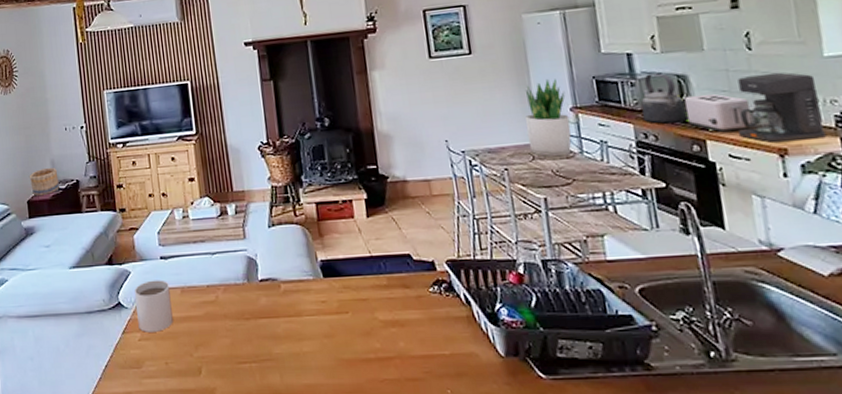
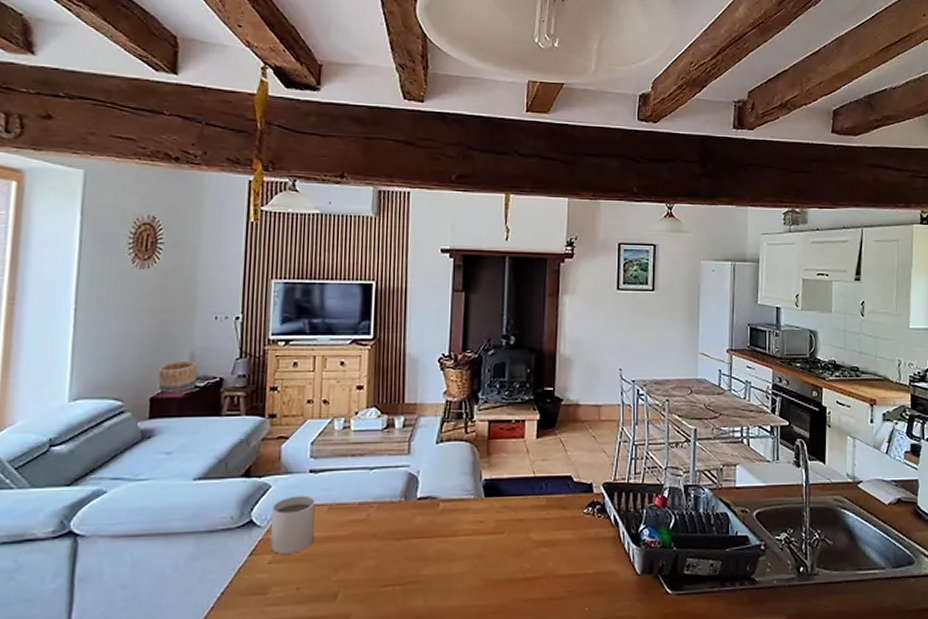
planter: present [525,79,572,157] -> none [689,322,725,392]
kettle: present [641,73,687,124] -> none [780,327,812,371]
toaster: present [684,93,752,133] -> none [812,349,857,383]
coffee maker: present [738,72,826,144] -> none [846,337,902,395]

